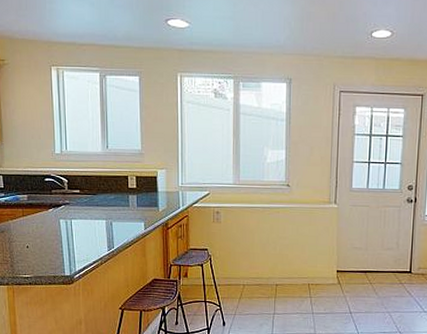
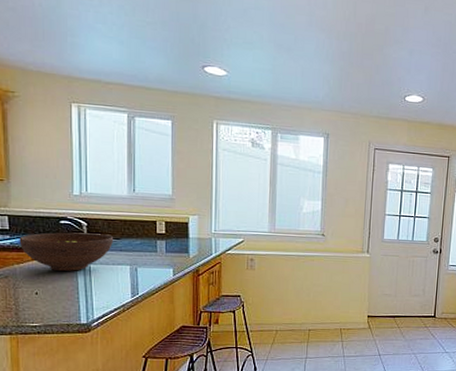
fruit bowl: none [12,189,91,227] -> present [19,232,114,272]

